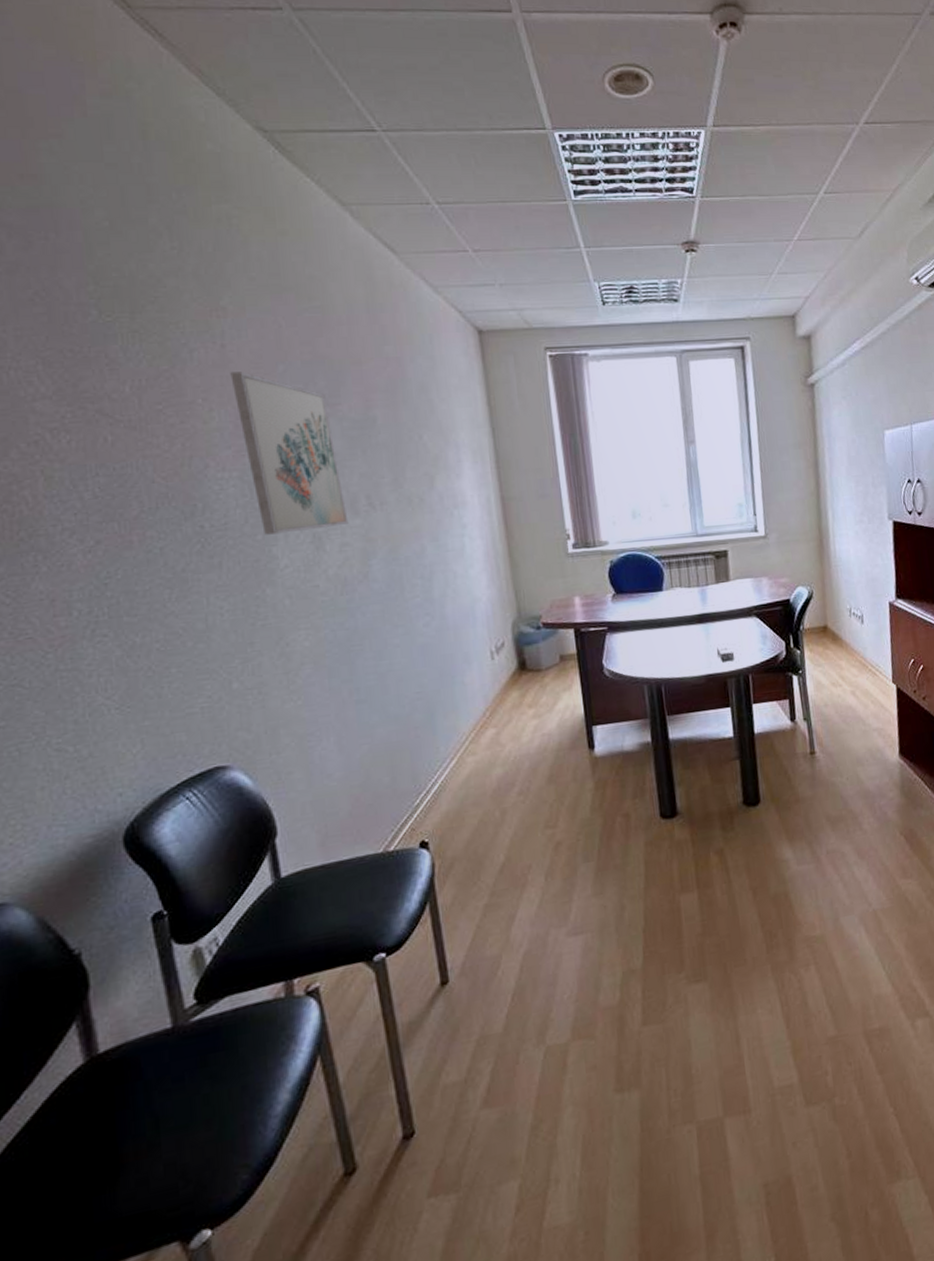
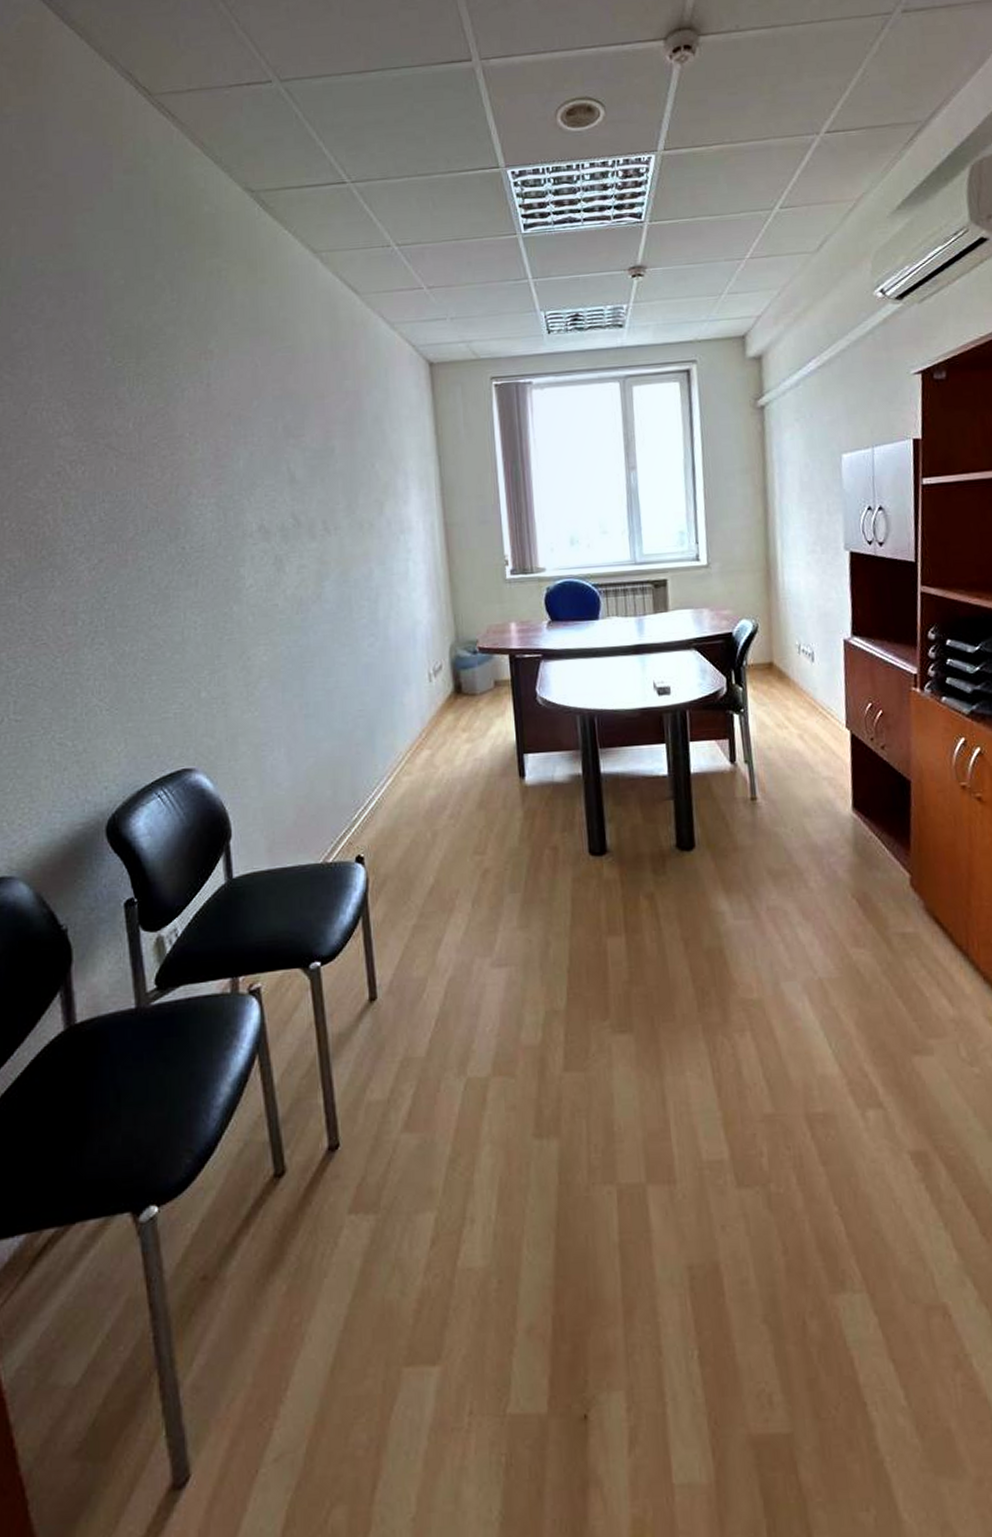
wall art: present [230,372,349,535] -> none [213,408,306,557]

